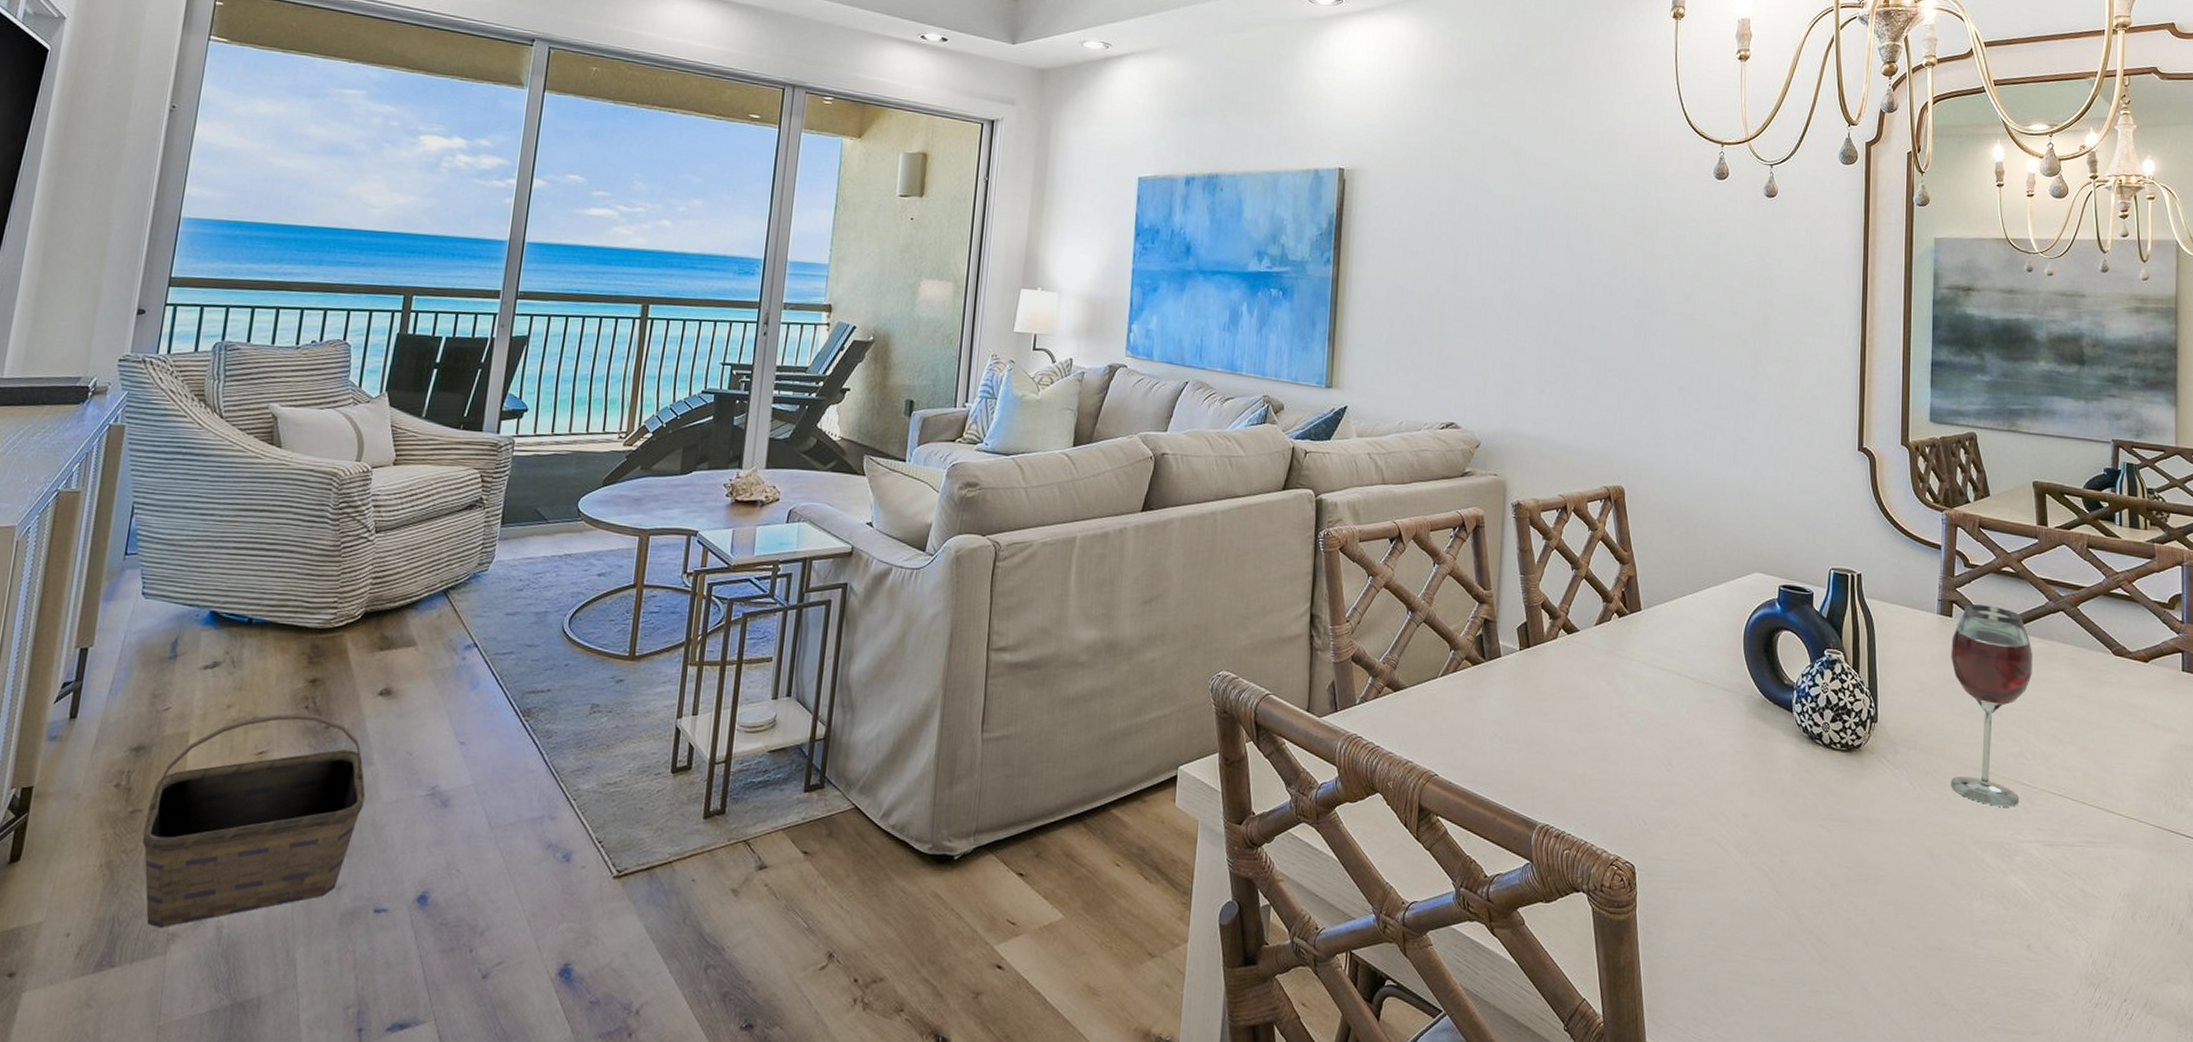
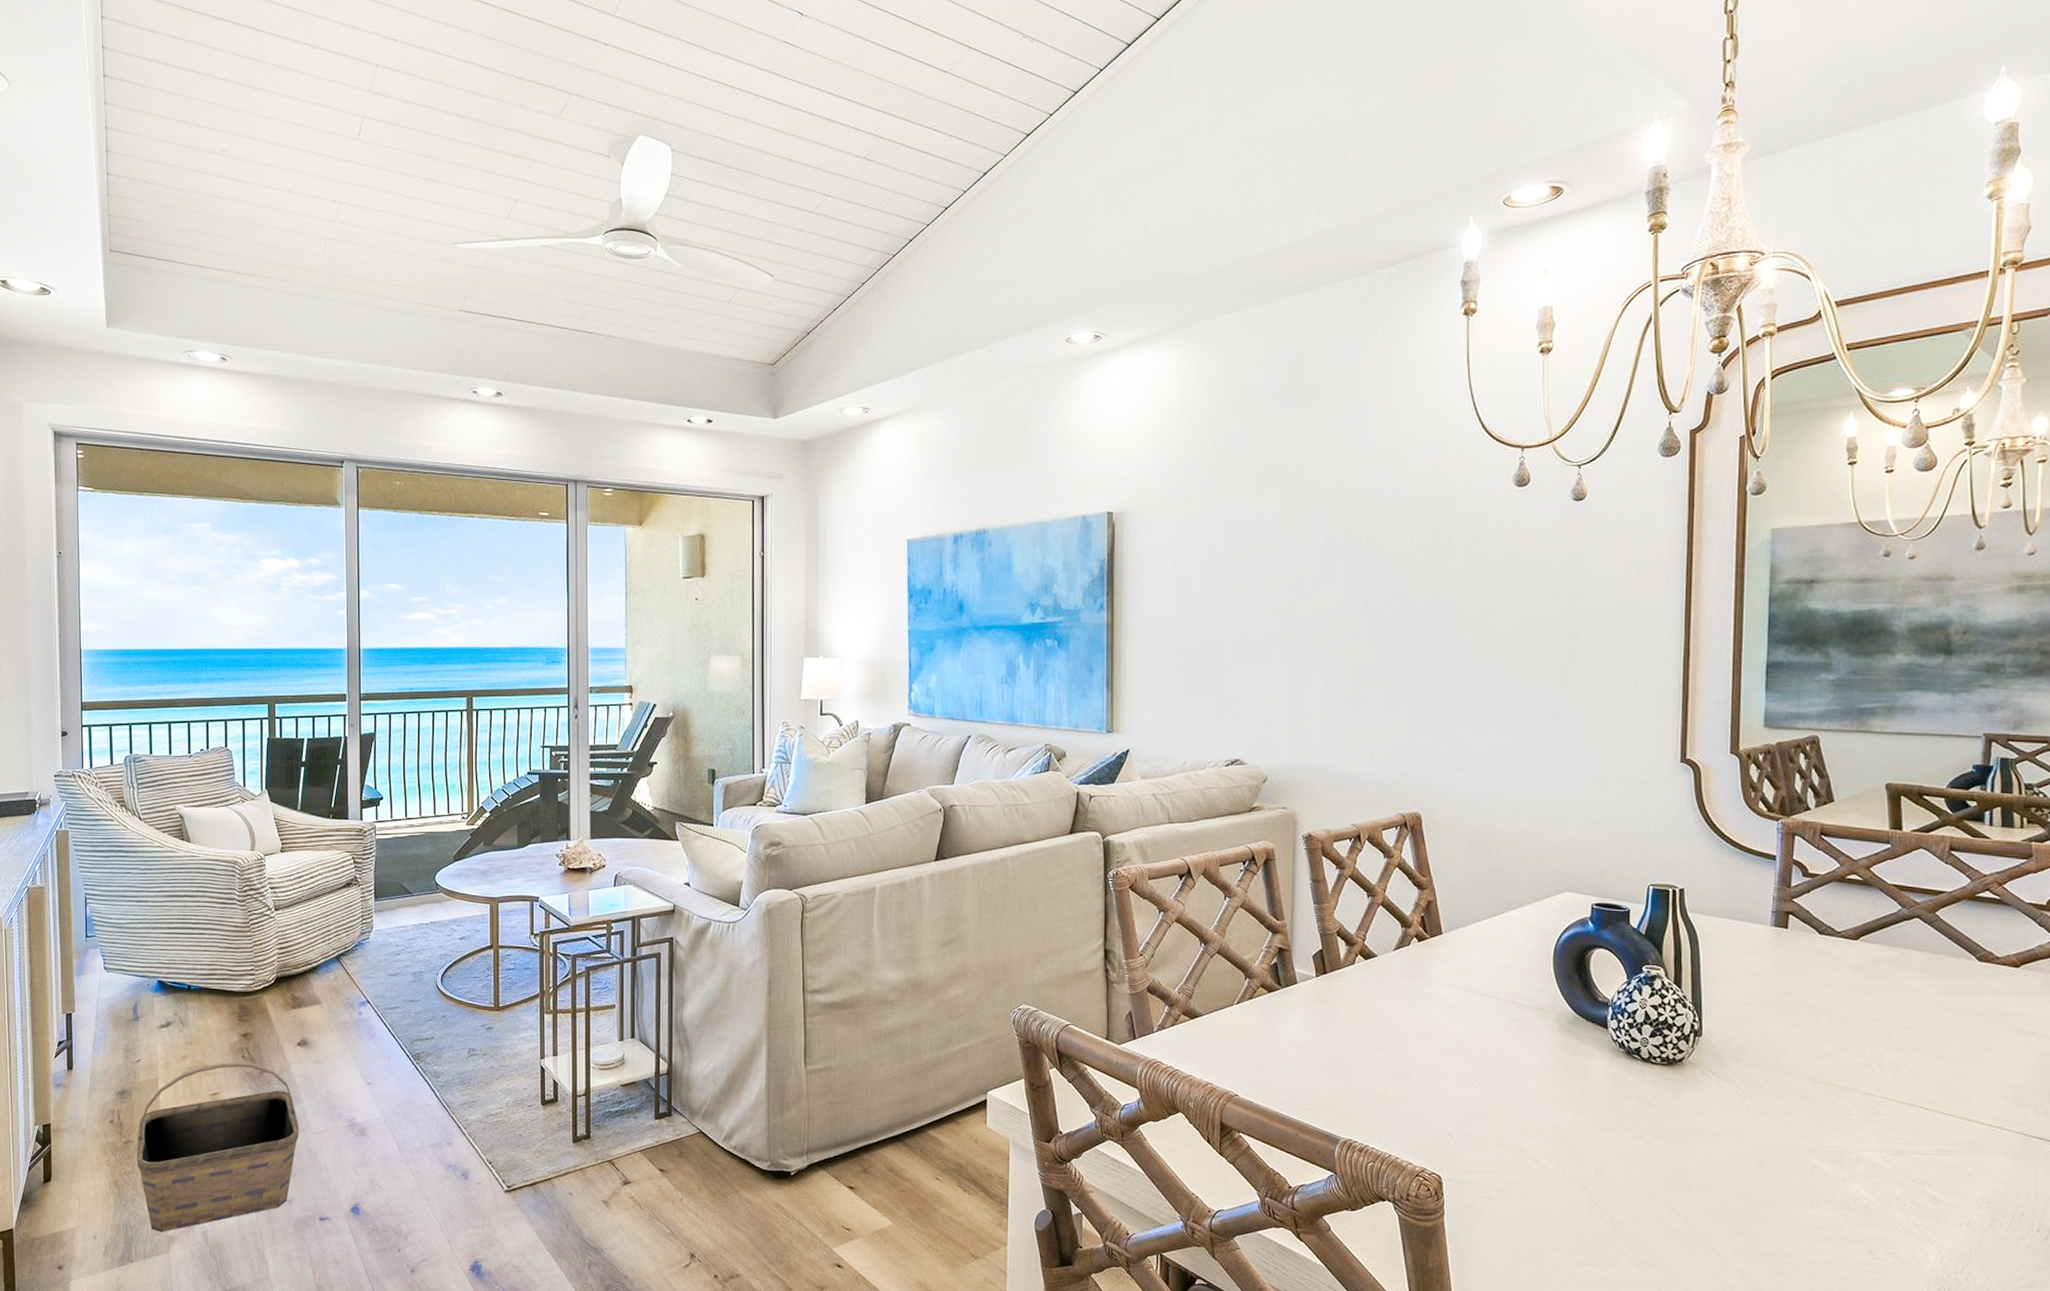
wineglass: present [1951,604,2034,807] -> none [1784,915,1882,1117]

